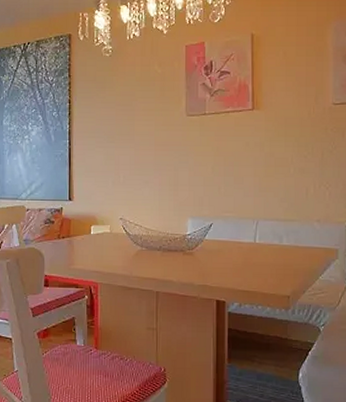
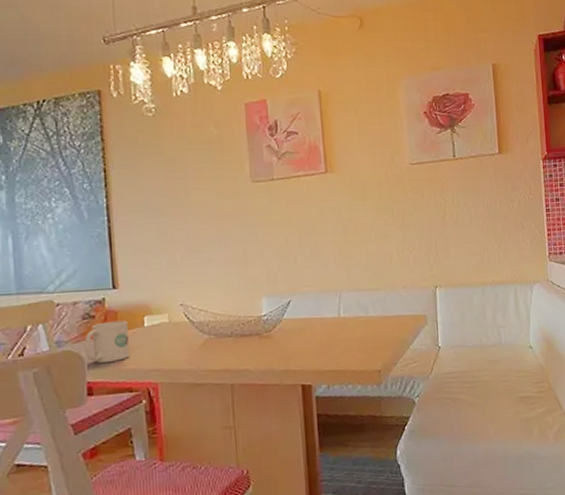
mug: none [45,227,79,261] -> present [84,320,131,363]

